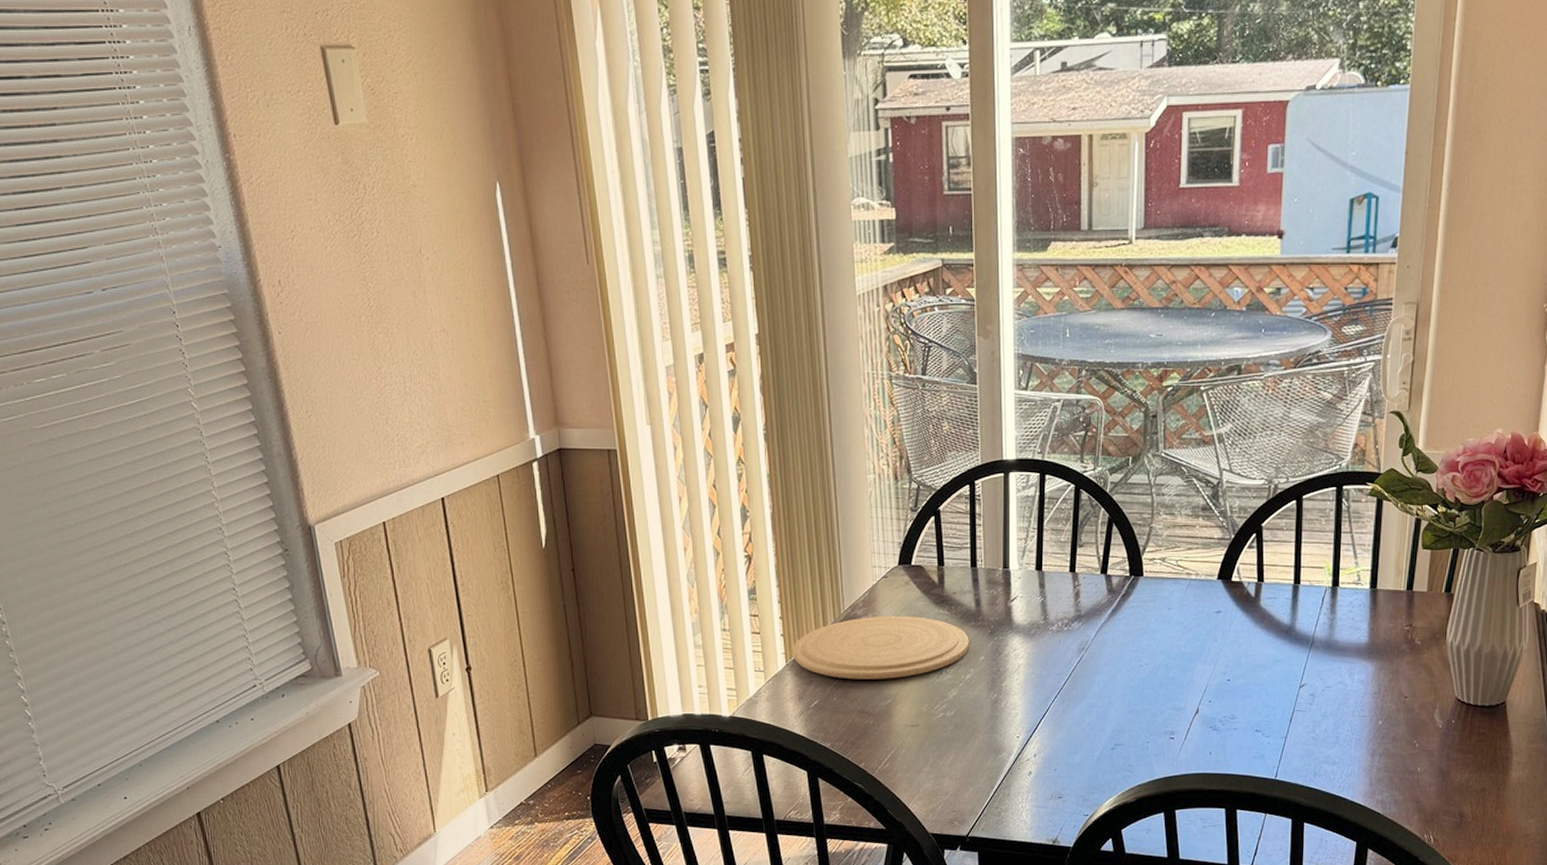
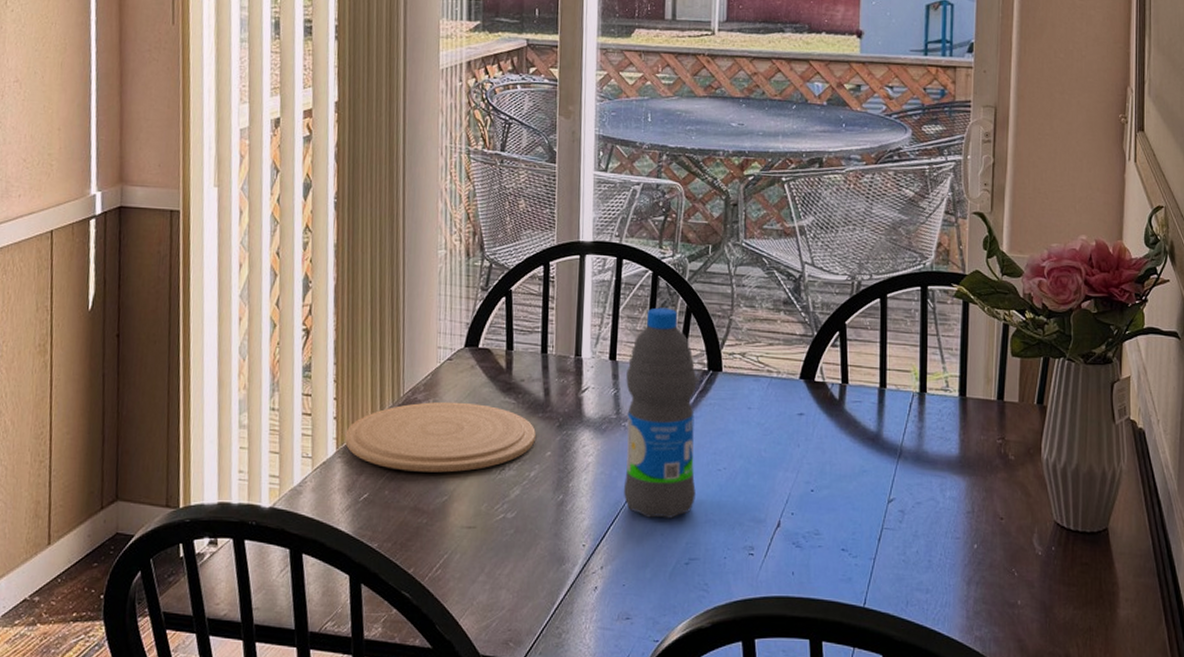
water bottle: none [1052,519,1120,711] -> present [624,307,697,519]

